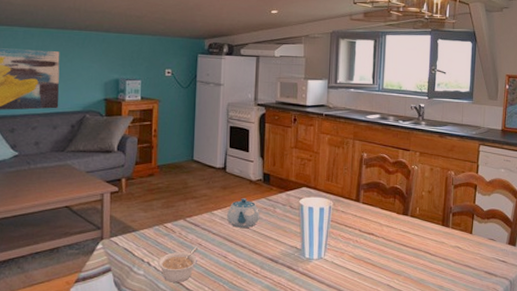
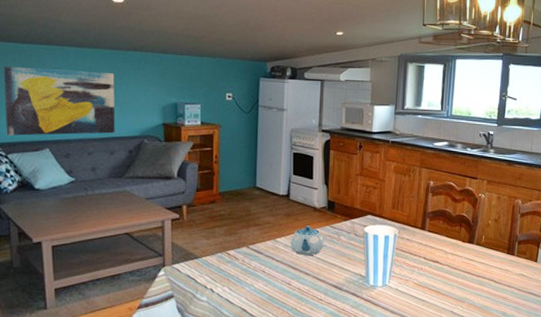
legume: present [158,247,198,282] -> none [221,274,262,309]

